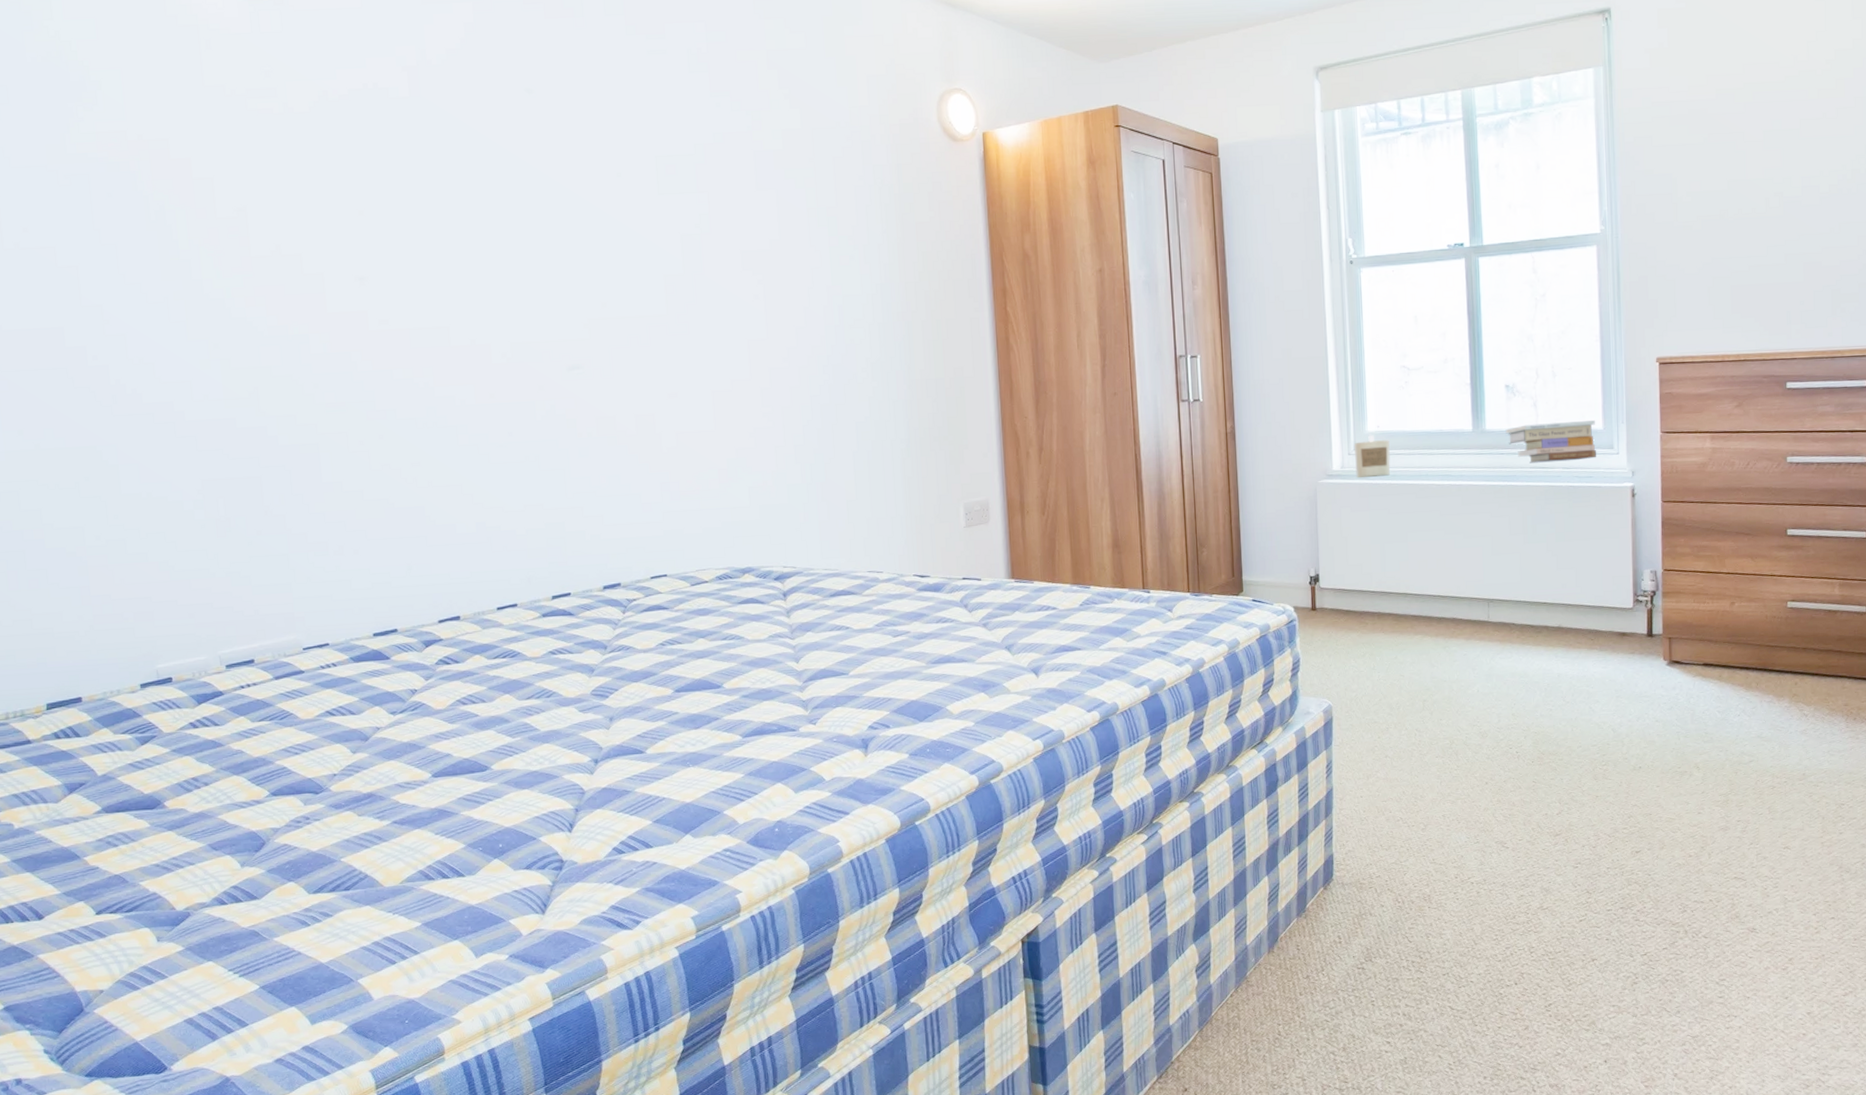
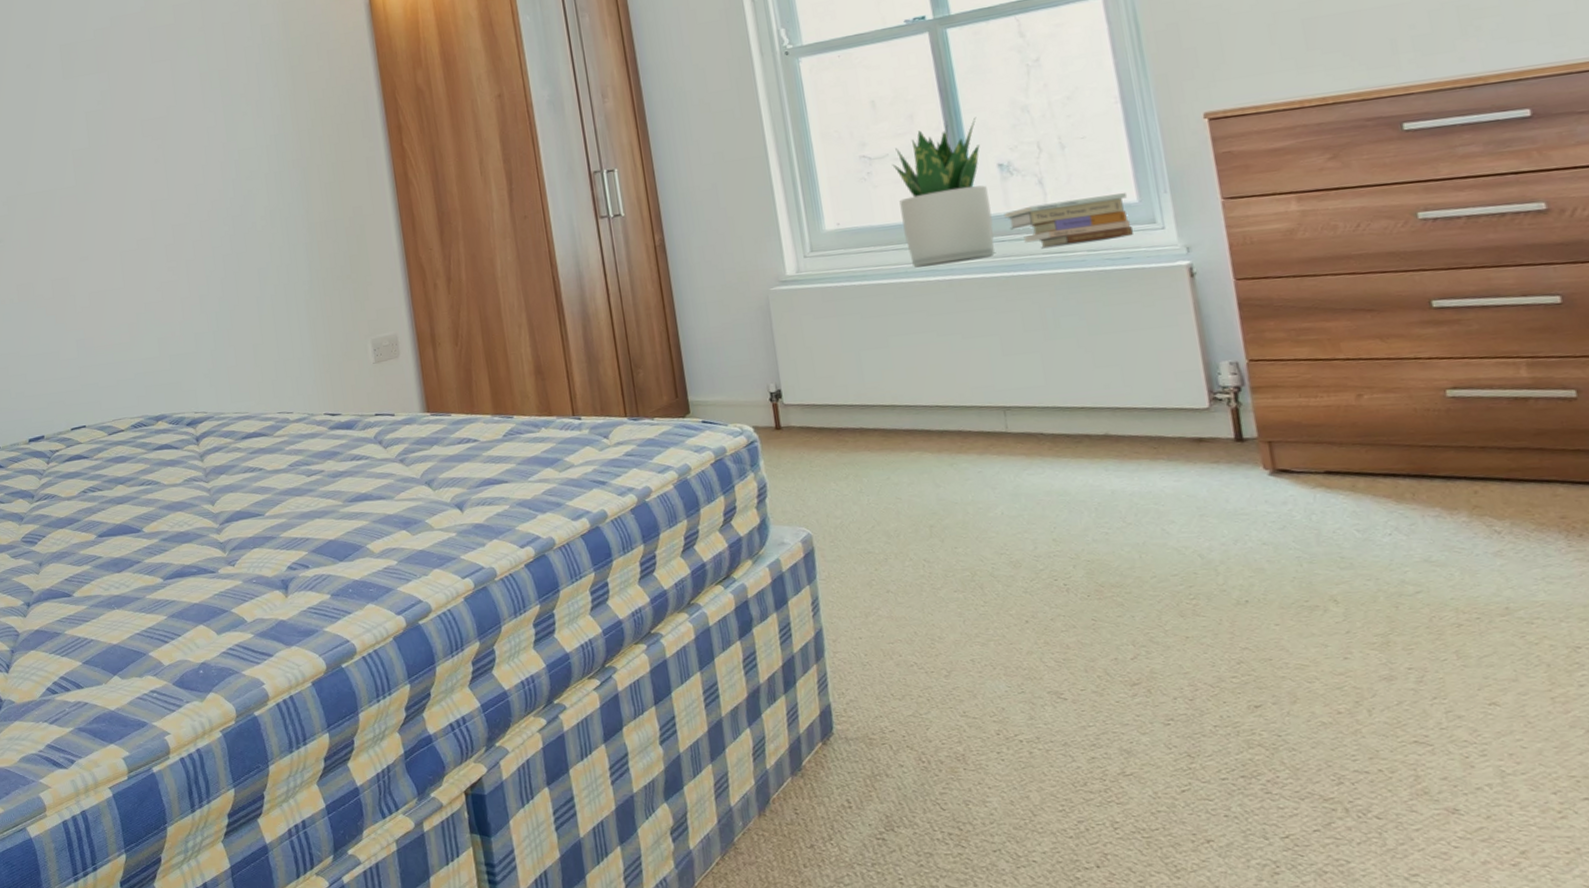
candle: present [1353,435,1391,479] -> none [809,233,860,283]
planter: none [1425,341,1496,472] -> present [892,117,995,268]

